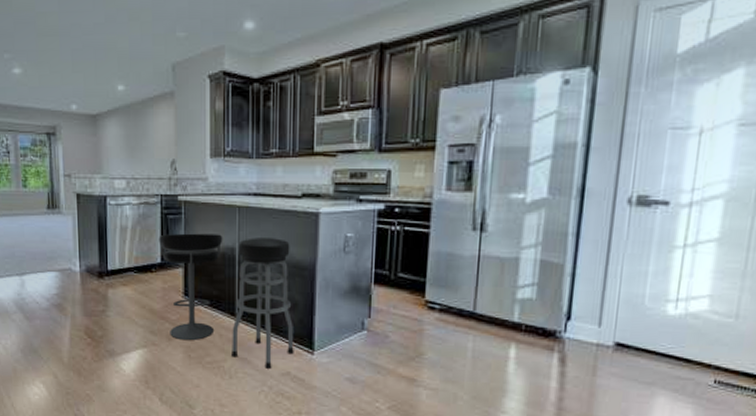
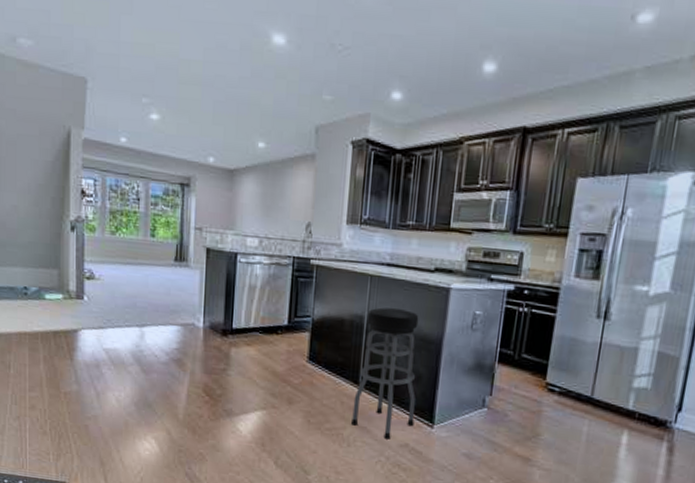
bar stool: present [158,233,223,341] -> none [287,296,353,406]

